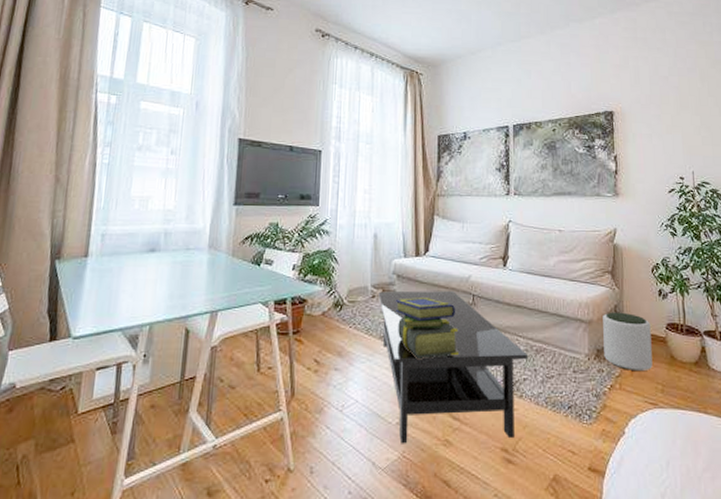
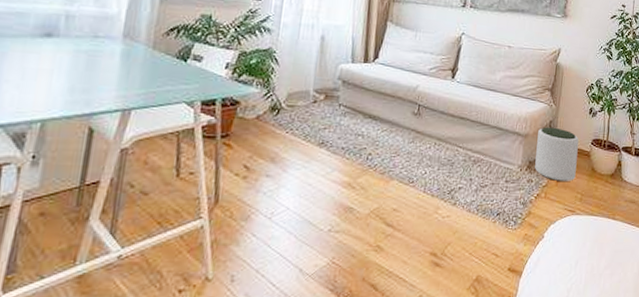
coffee table: present [378,290,529,444] -> none [320,96,466,251]
stack of books: present [394,298,459,358] -> none [336,105,401,166]

